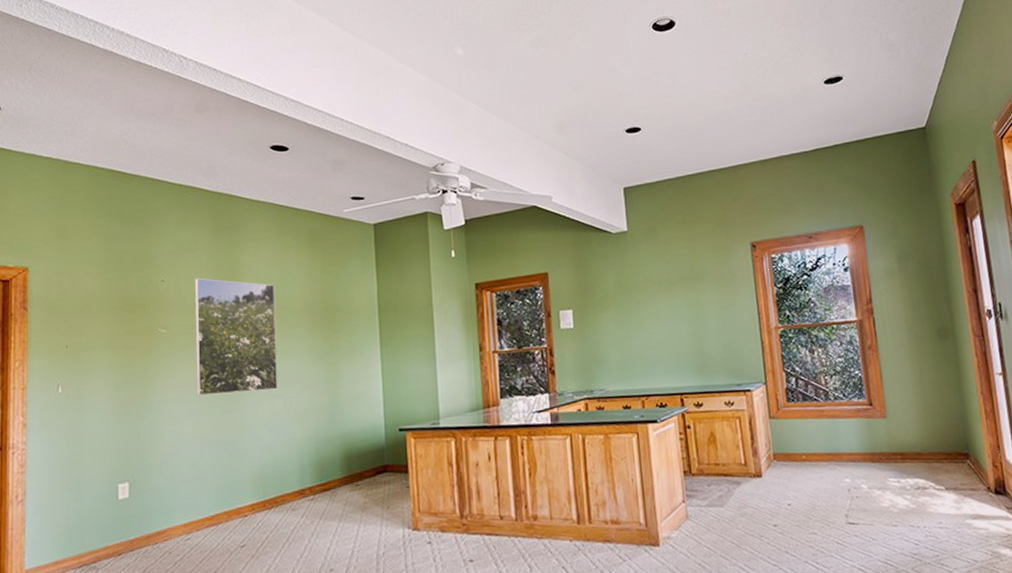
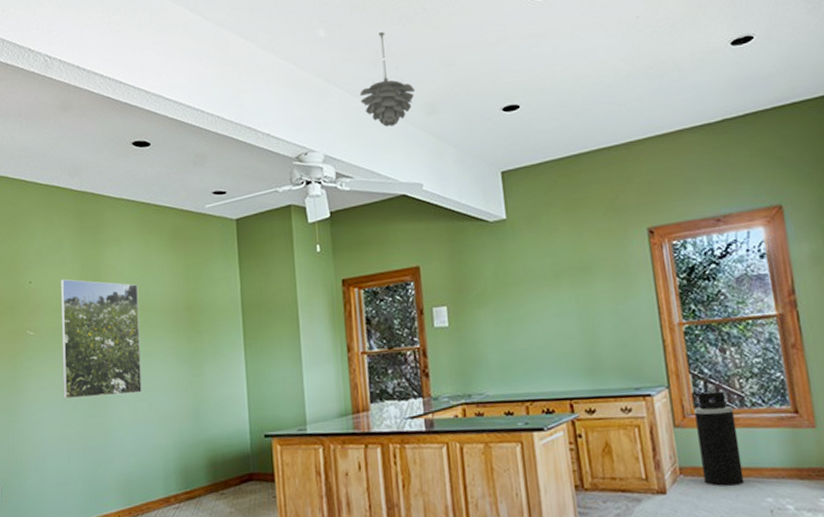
pendant light: none [494,53,547,142] -> present [360,32,416,127]
trash can: none [787,386,827,469] -> present [694,391,744,486]

